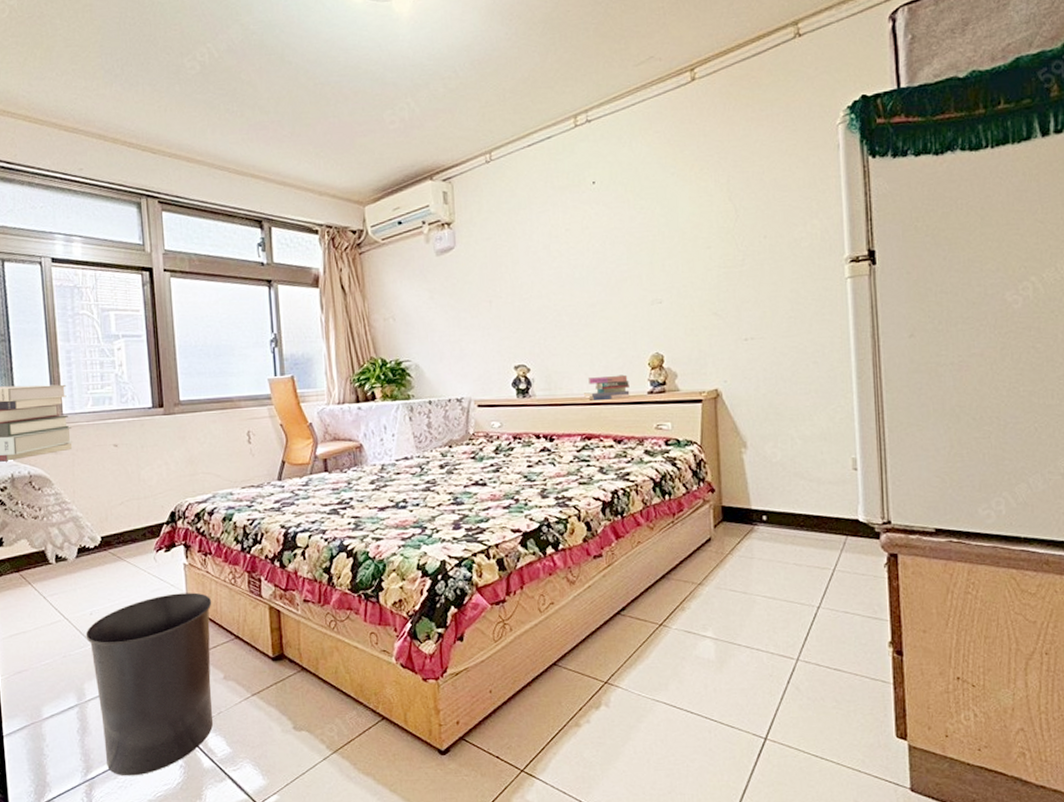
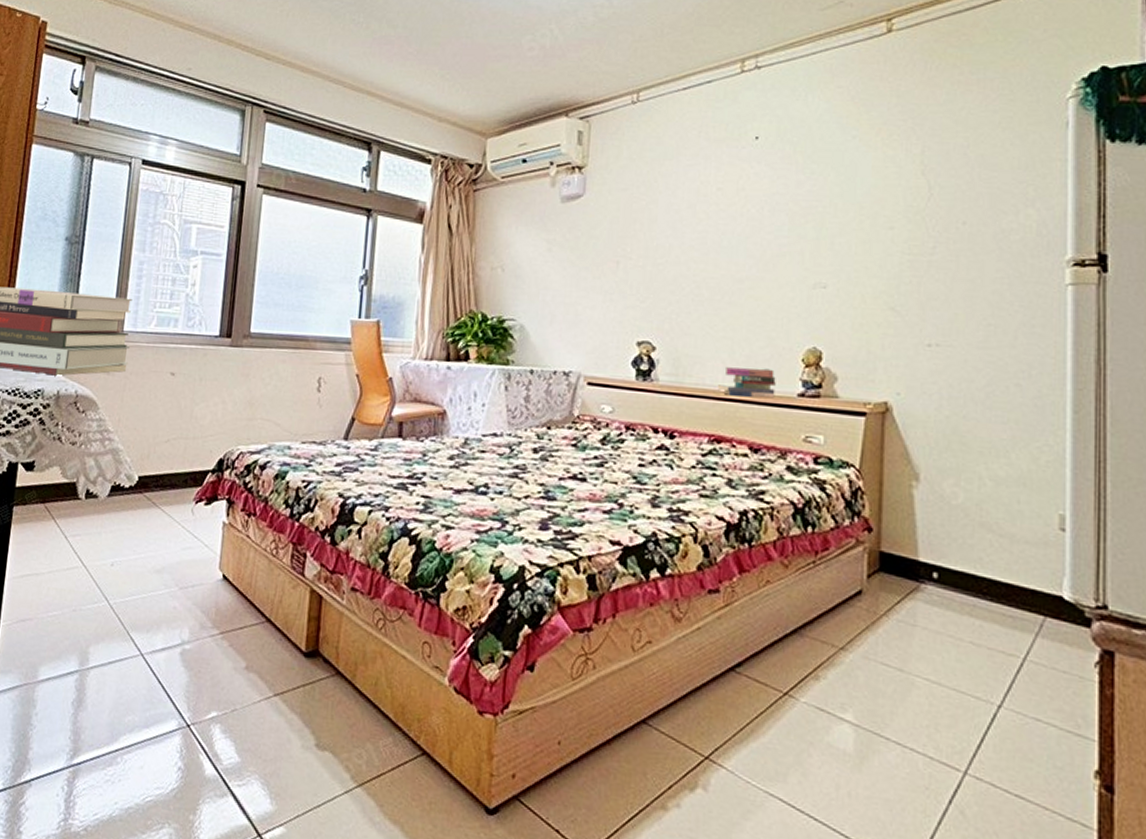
waste bin: present [86,592,213,776] -> none [97,555,247,771]

